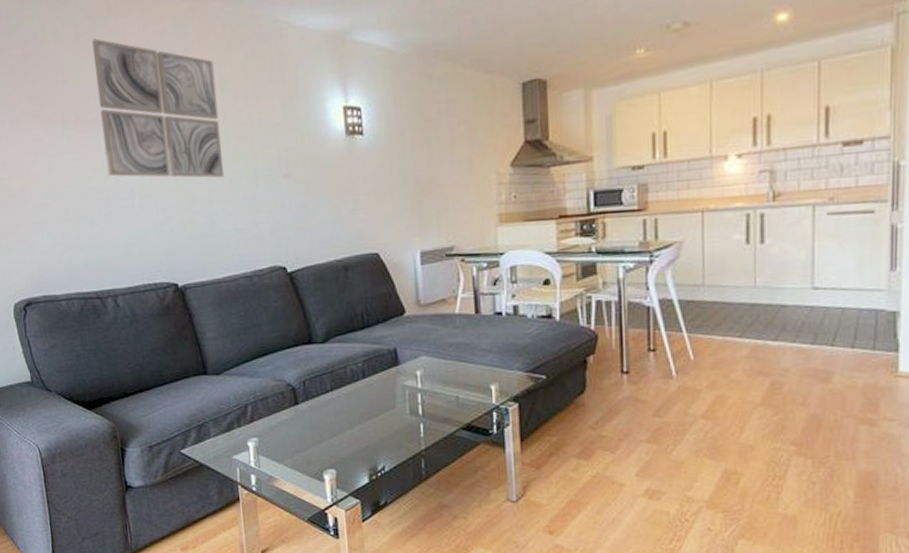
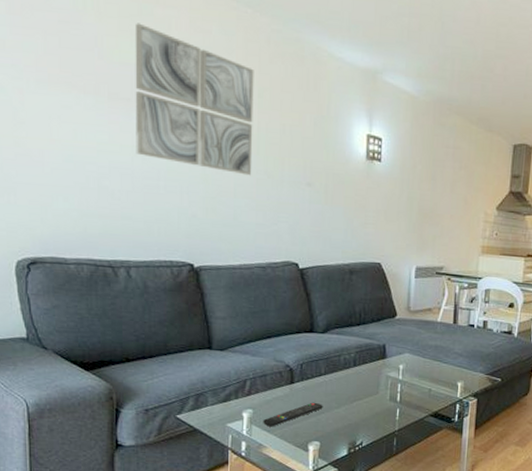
remote control: none [270,424,334,456] -> present [263,402,323,427]

